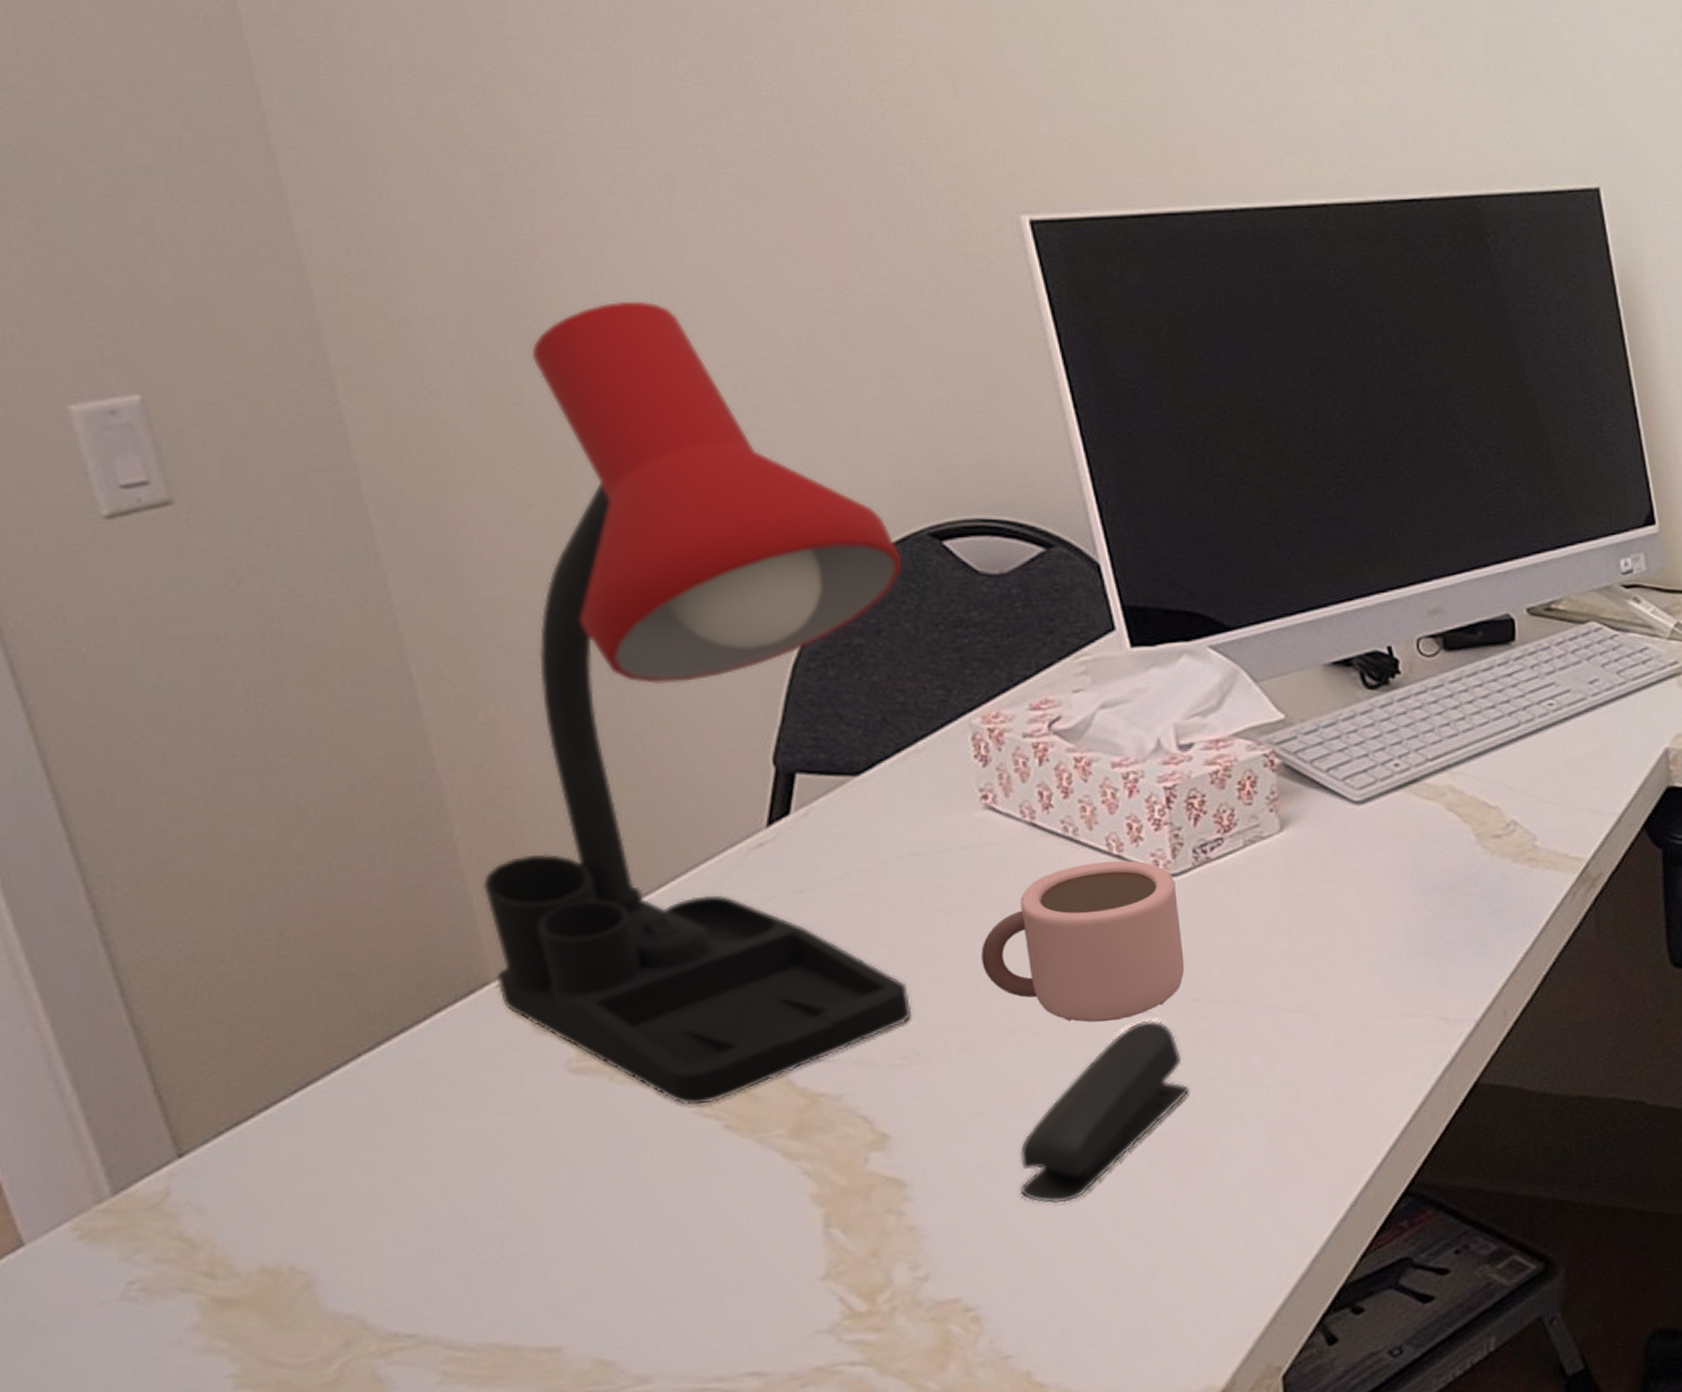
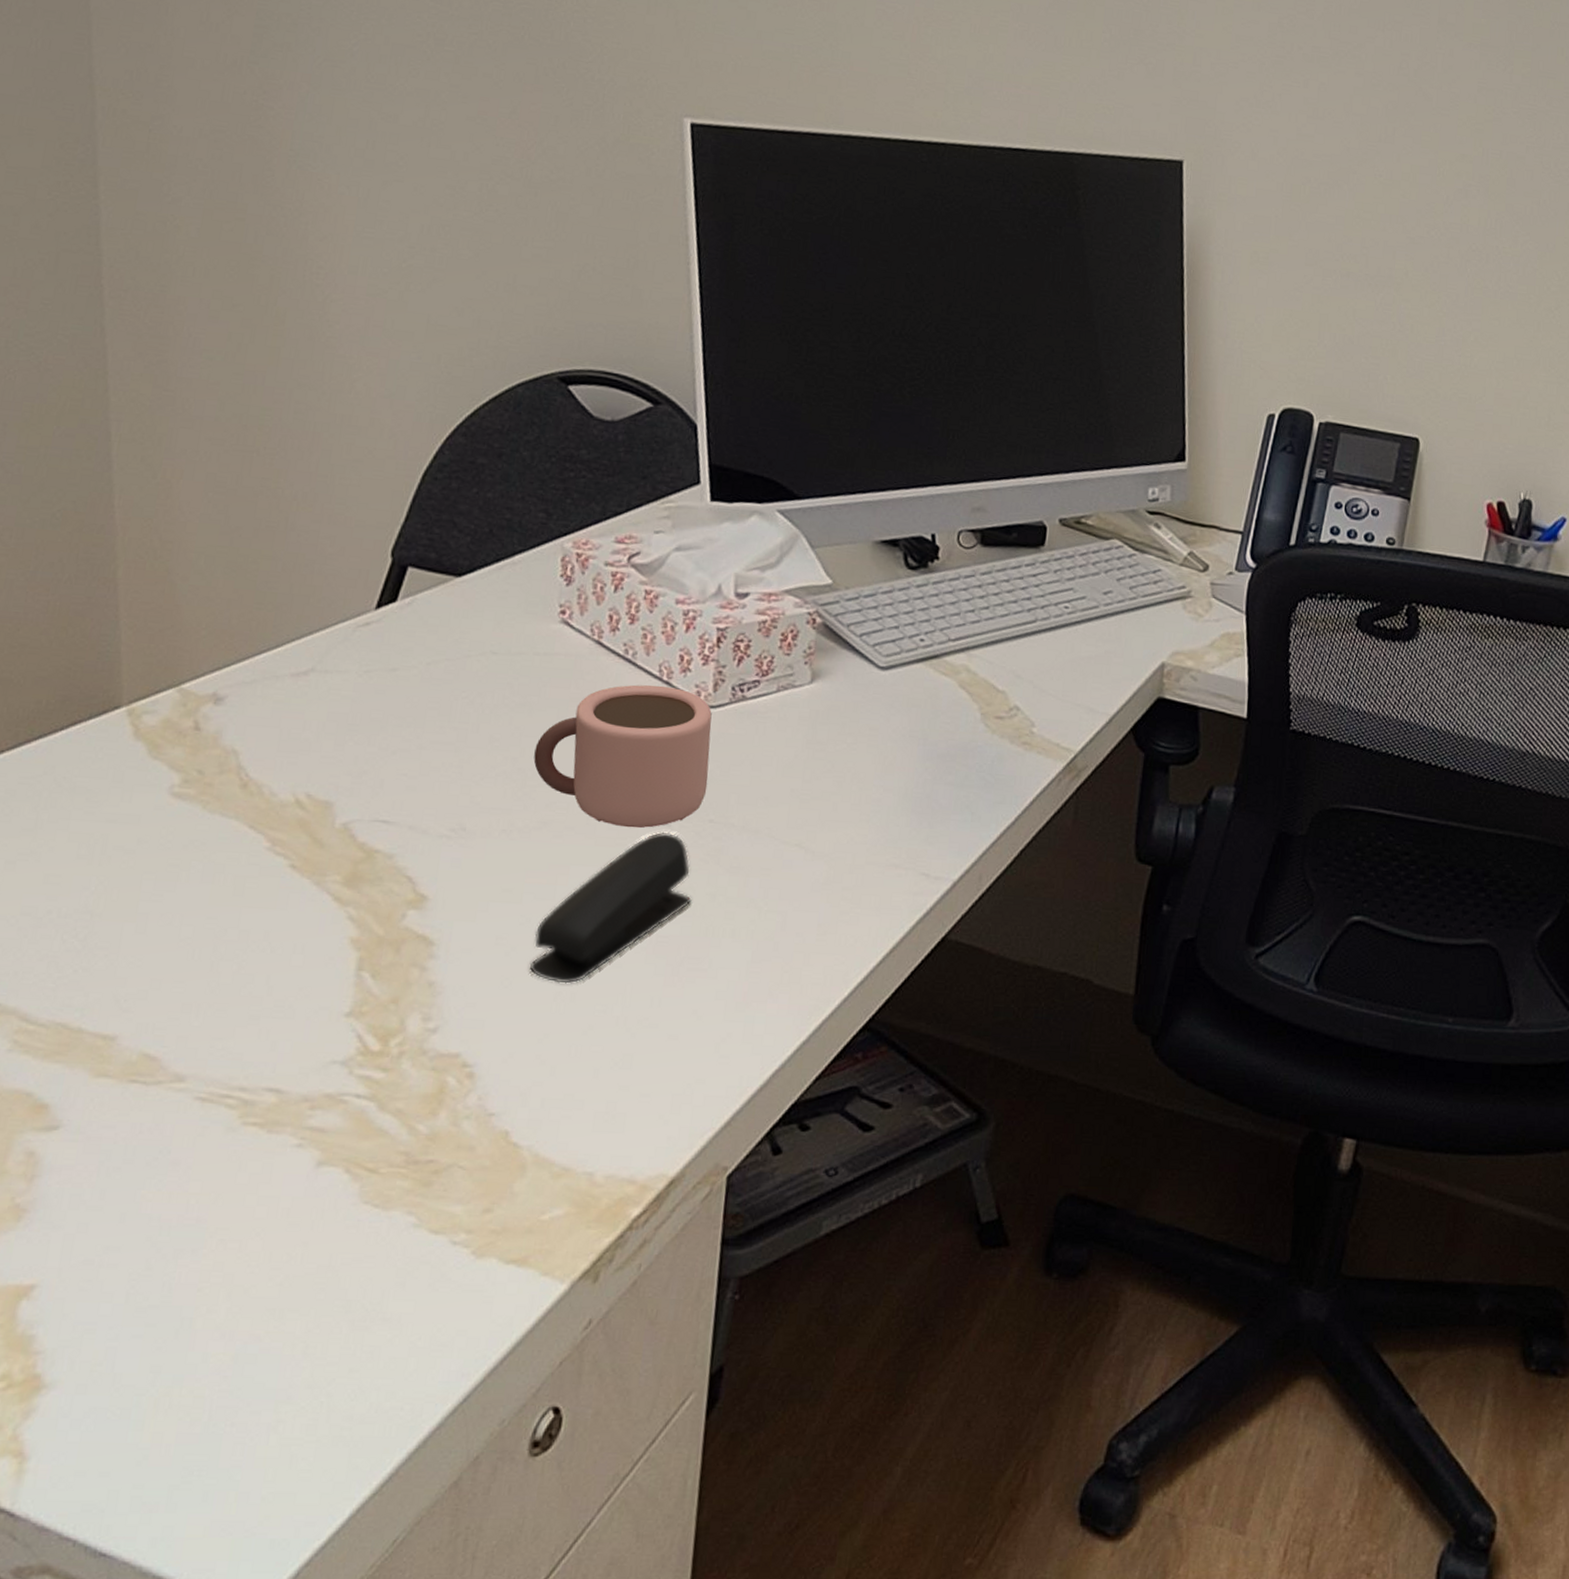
desk lamp: present [482,301,912,1105] -> none [127,144,532,843]

